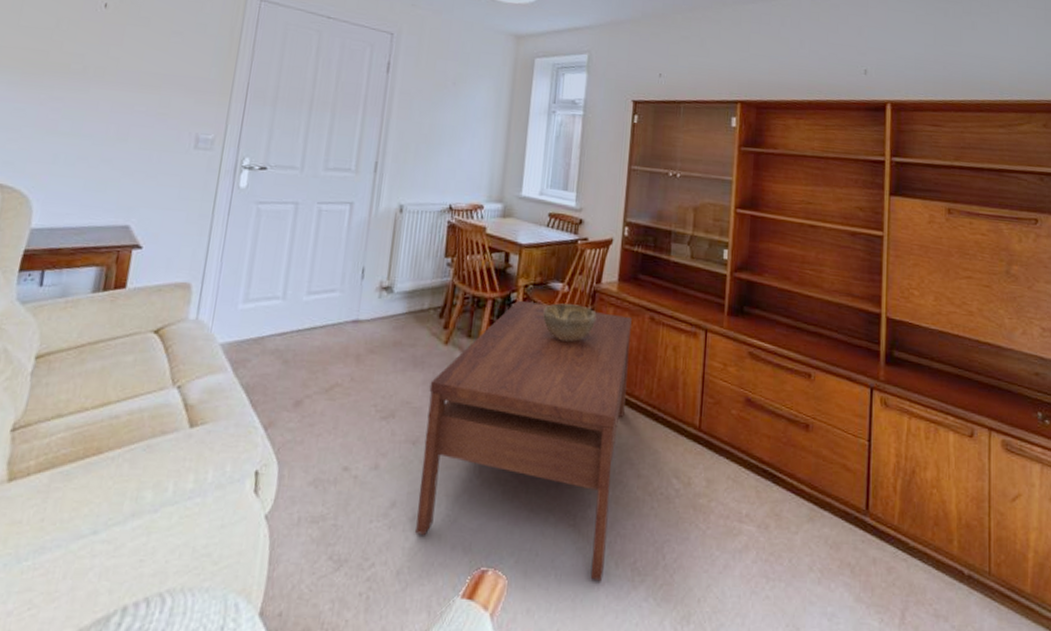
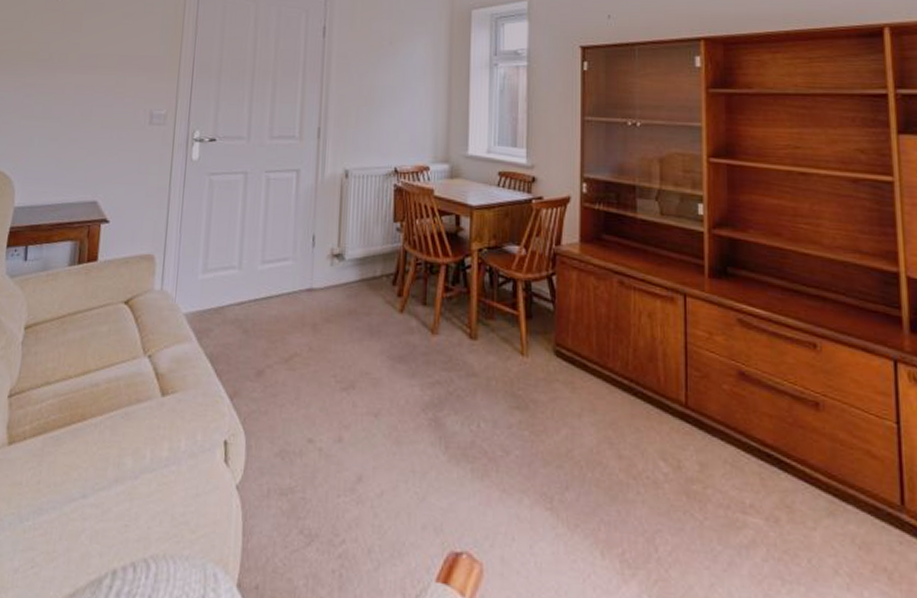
coffee table: present [415,300,632,582] -> none [384,265,598,573]
decorative bowl: present [543,303,597,342] -> none [500,268,559,309]

